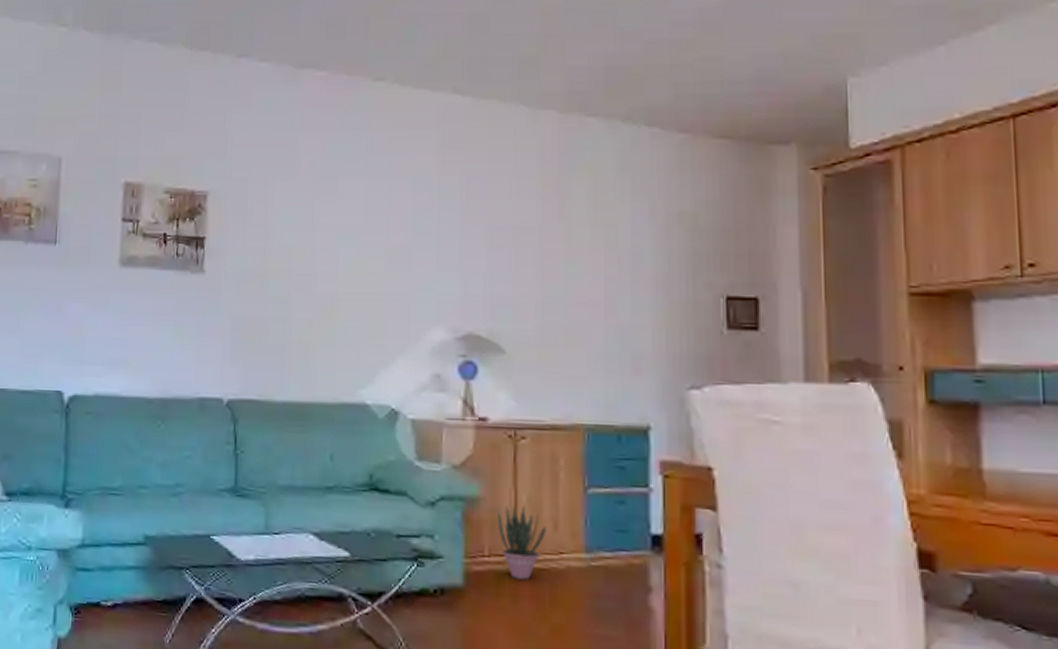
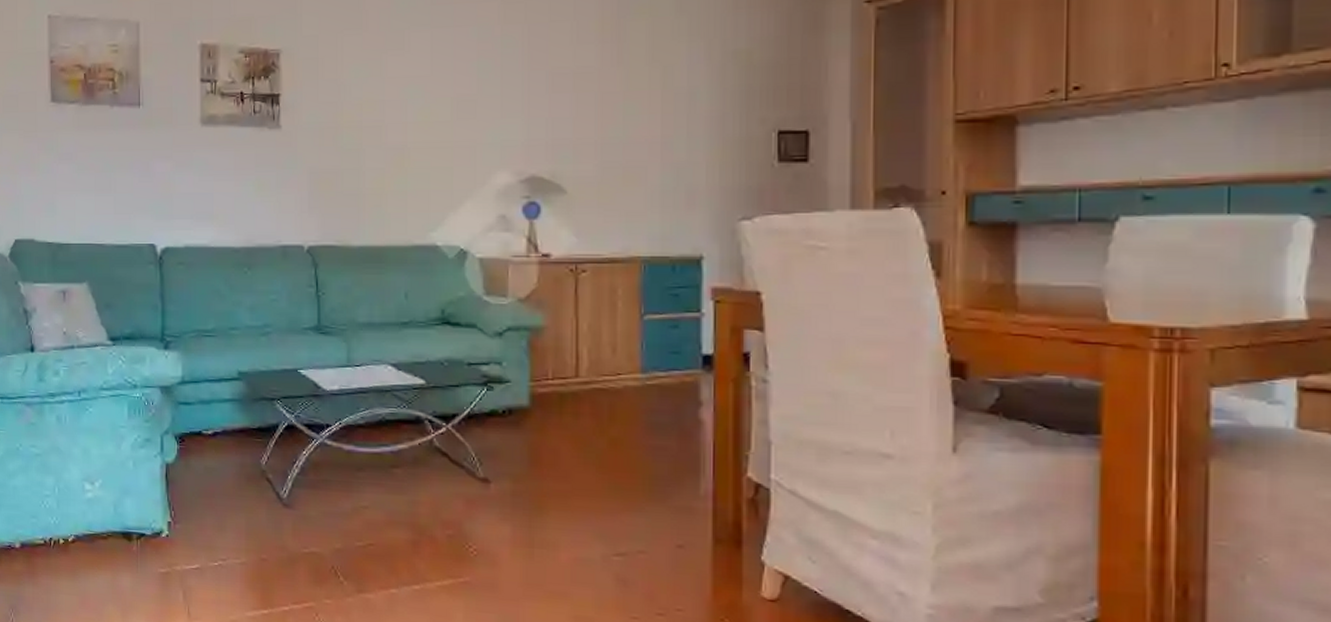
potted plant: present [497,505,547,580] -> none [559,333,606,399]

